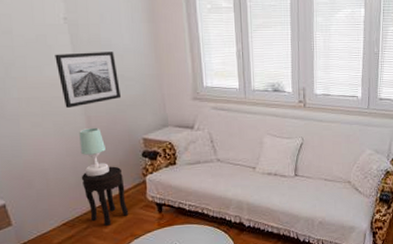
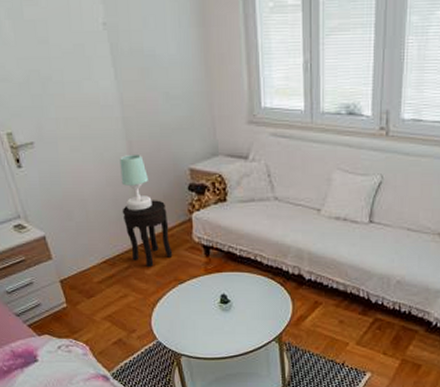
wall art: present [55,52,122,108] -> none [93,64,166,130]

